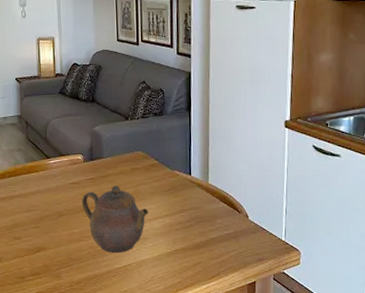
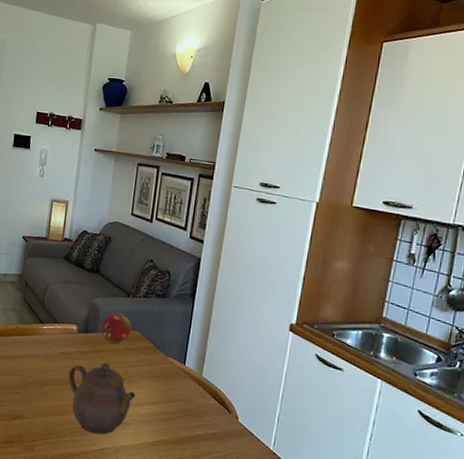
fruit: none [105,137,135,166] -> present [101,312,132,344]

